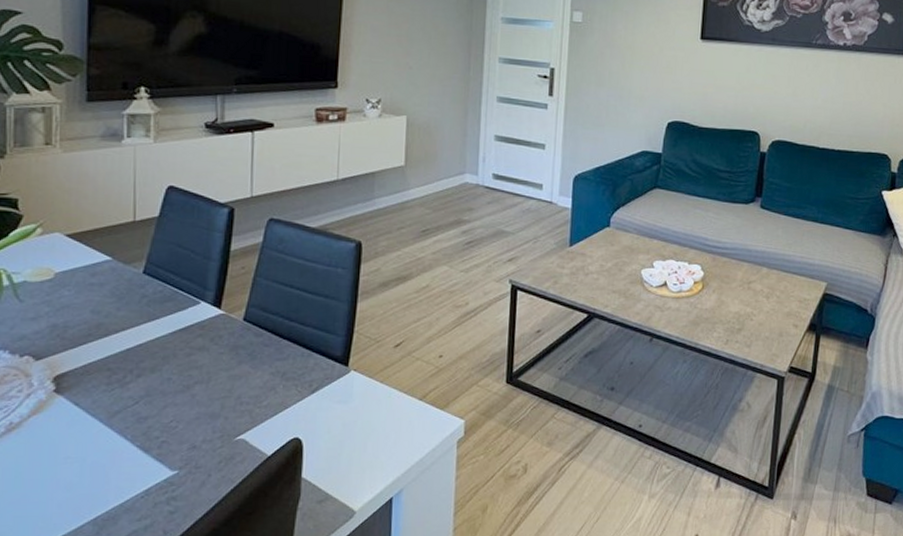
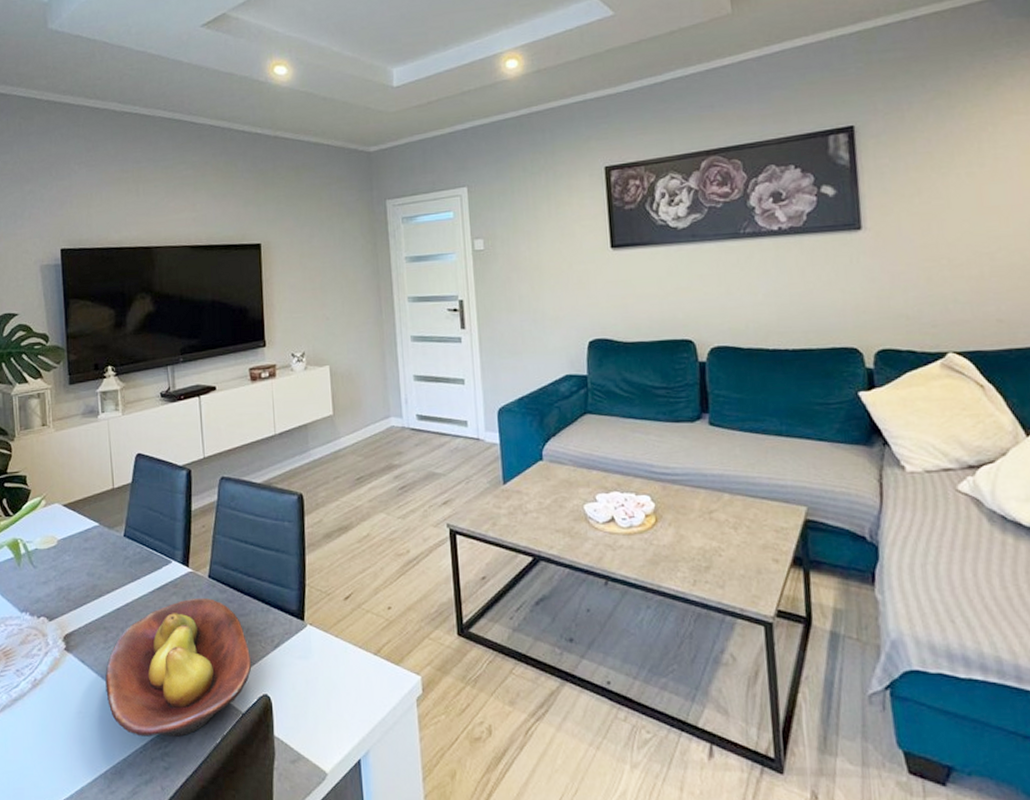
fruit bowl: none [104,340,285,481] -> present [105,597,252,737]

